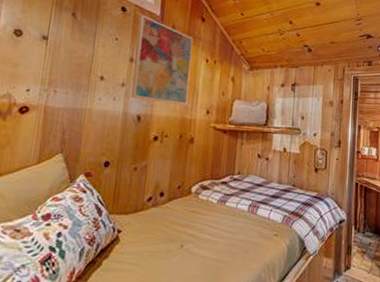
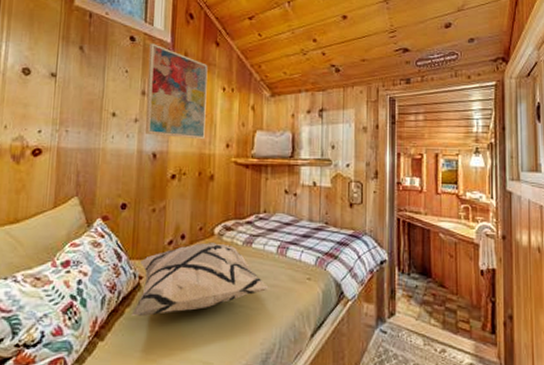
decorative pillow: none [109,200,239,268] -> present [132,242,269,317]

